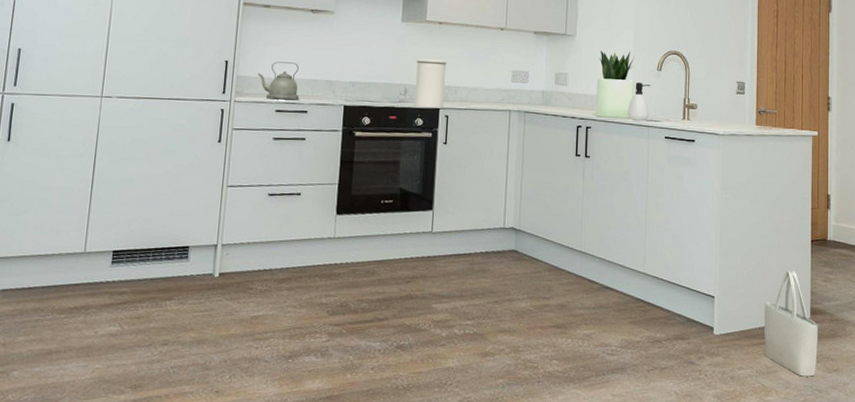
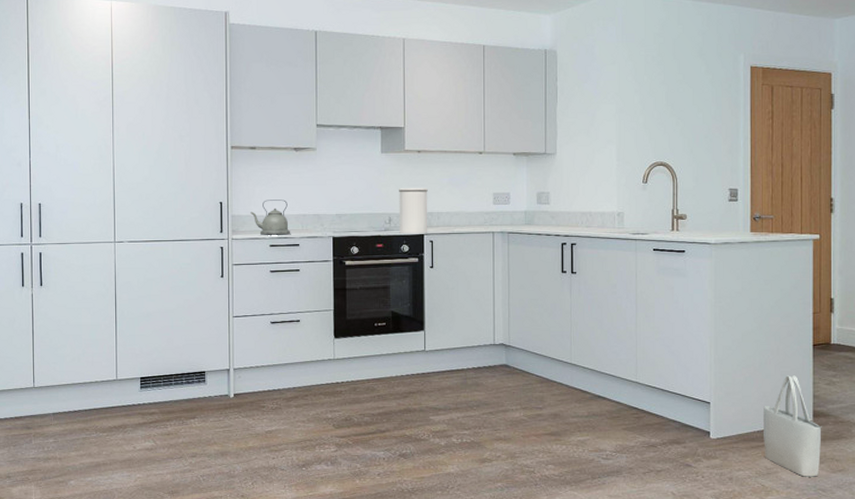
planter: present [592,50,635,120] -> none [576,165,620,234]
soap dispenser: present [627,82,651,122] -> none [613,196,636,235]

